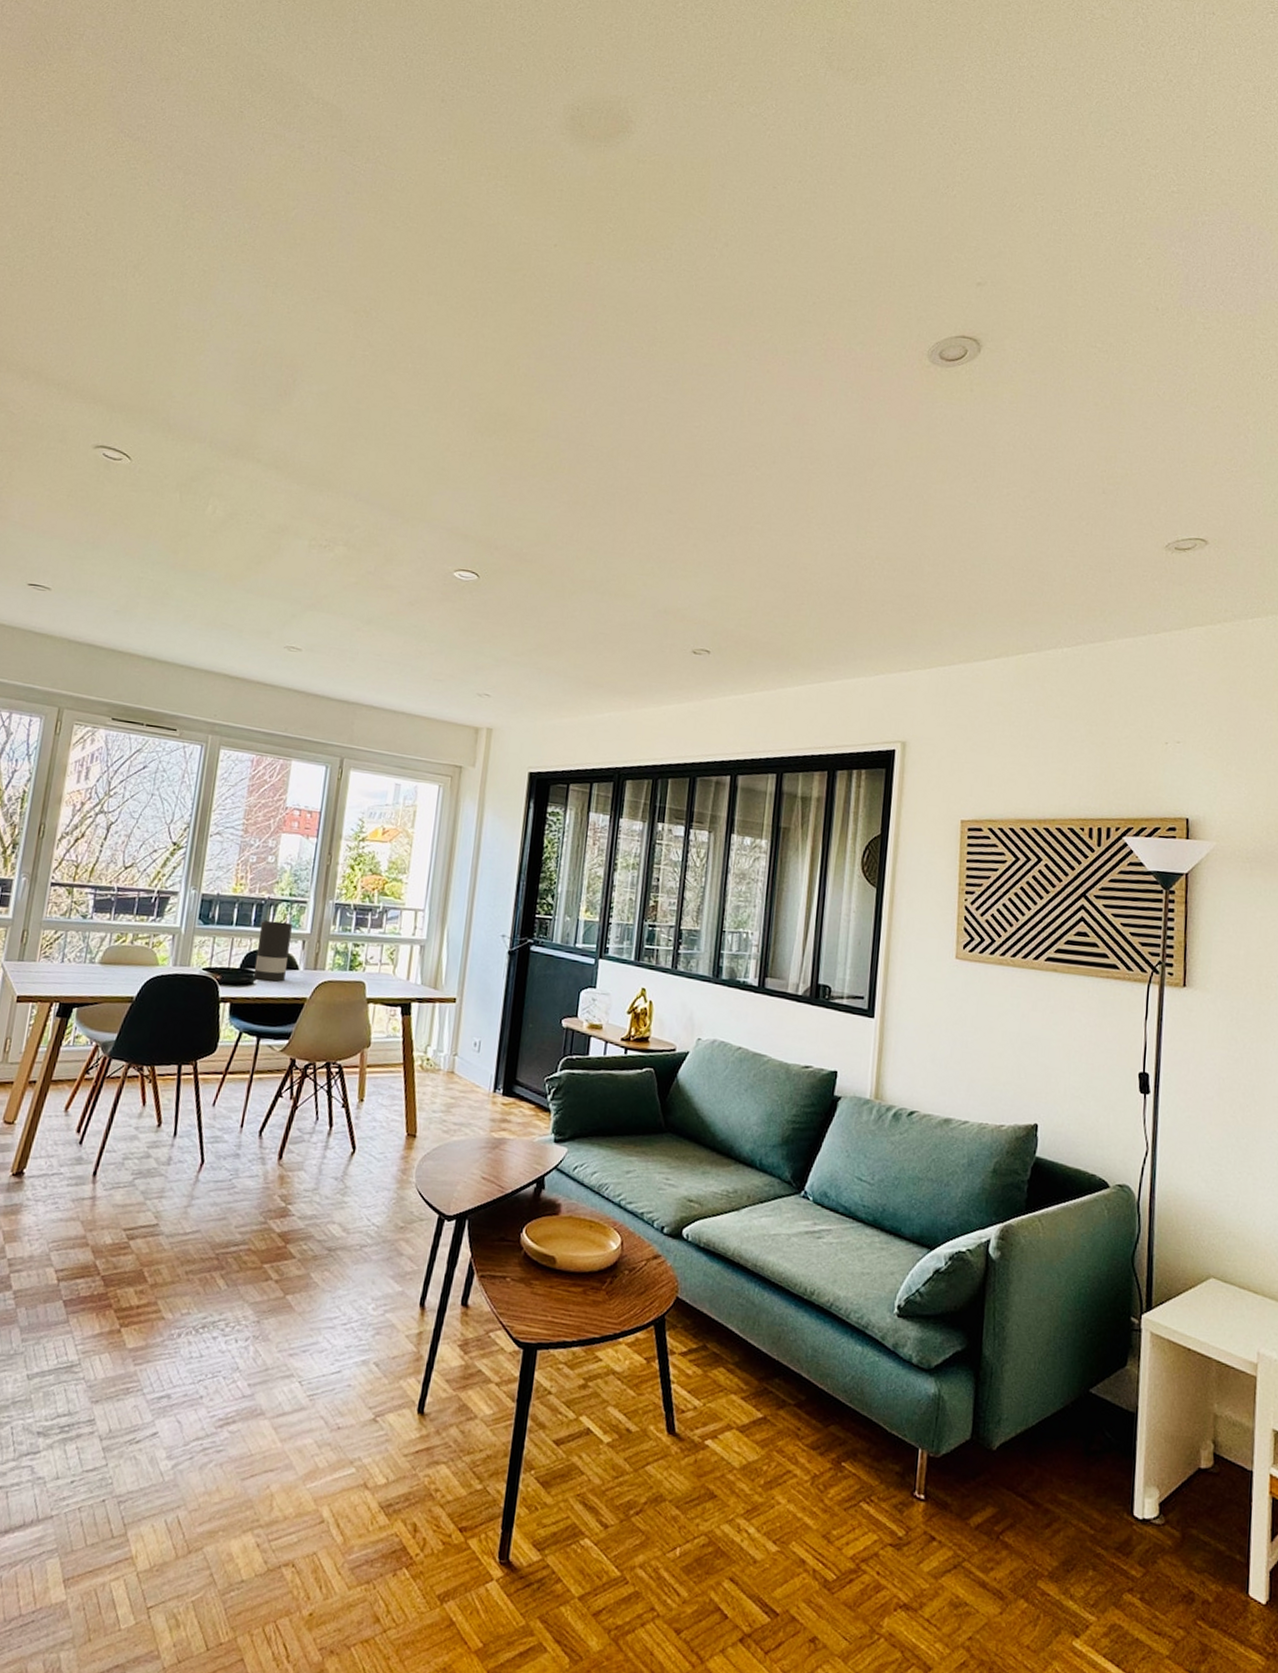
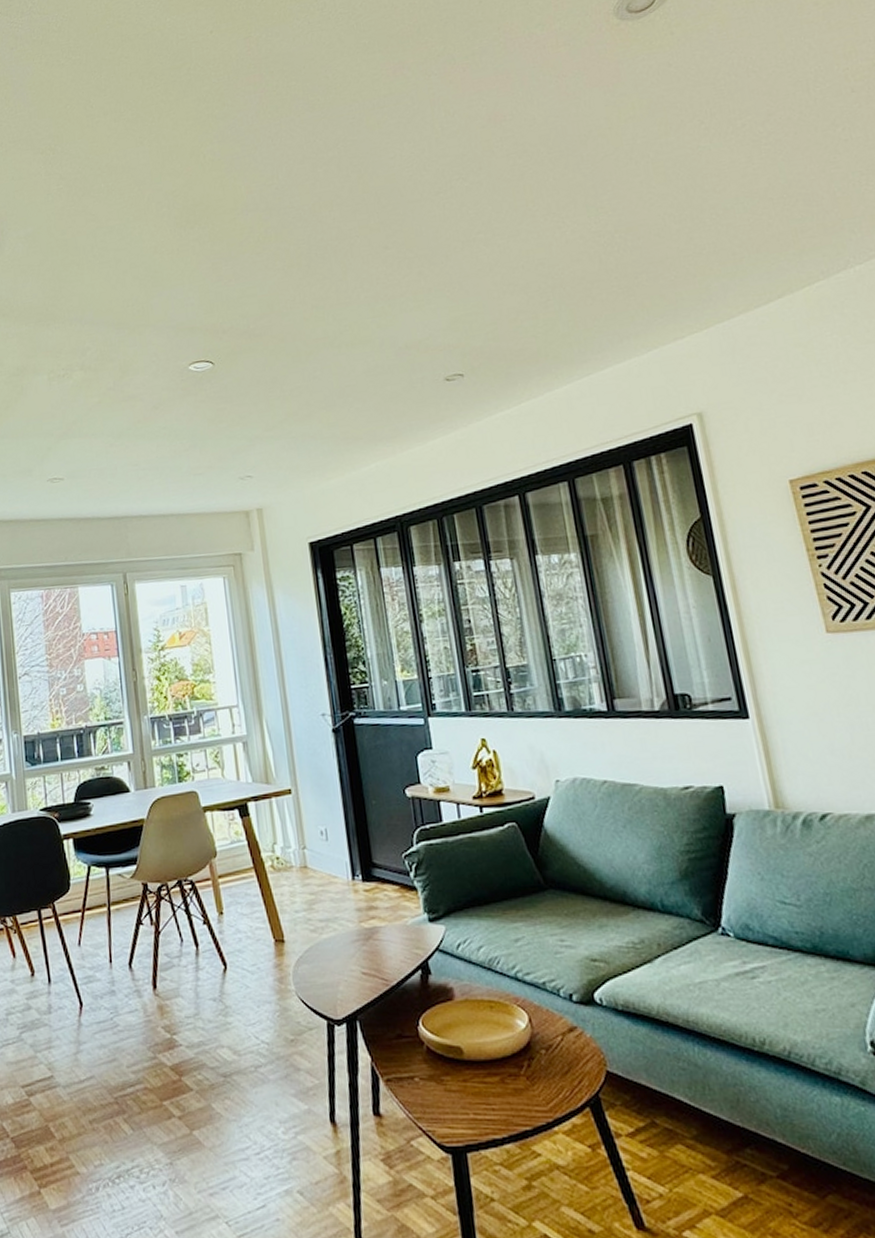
vase: present [253,920,292,982] -> none [84,747,119,810]

